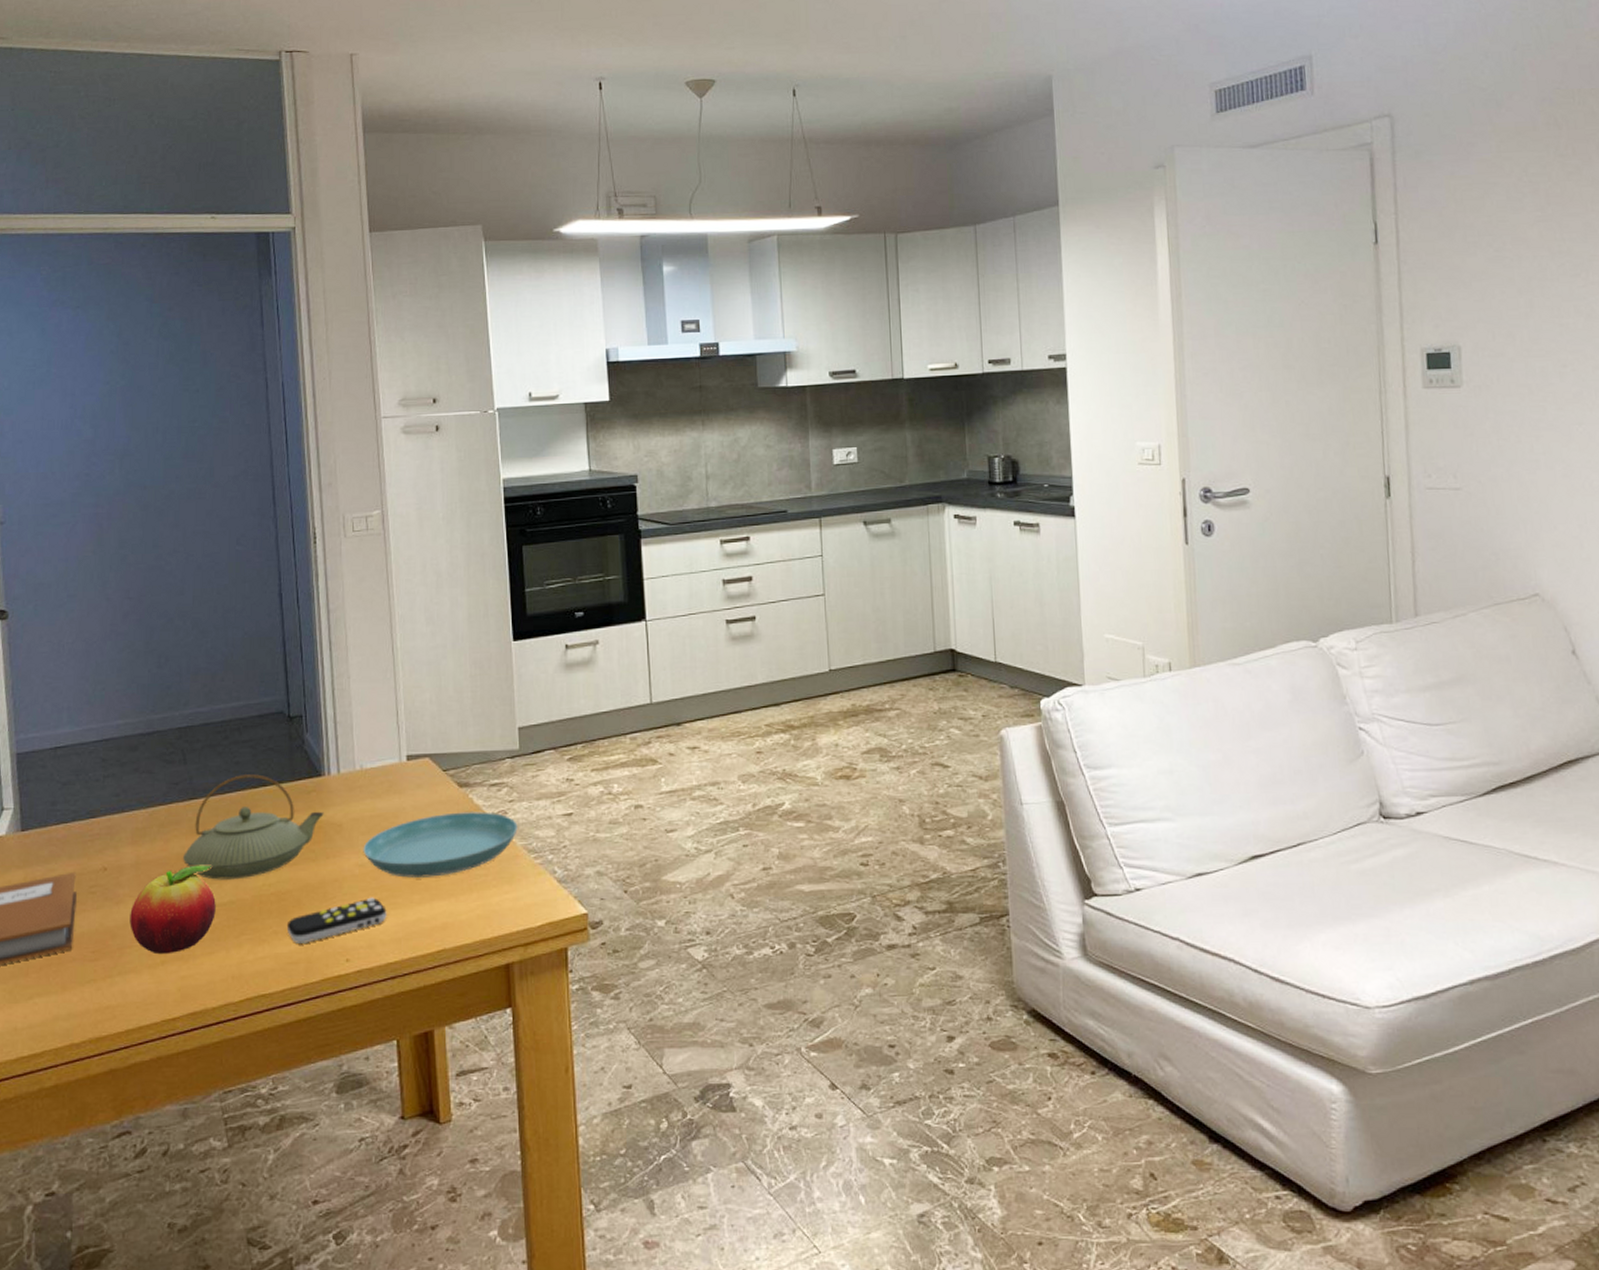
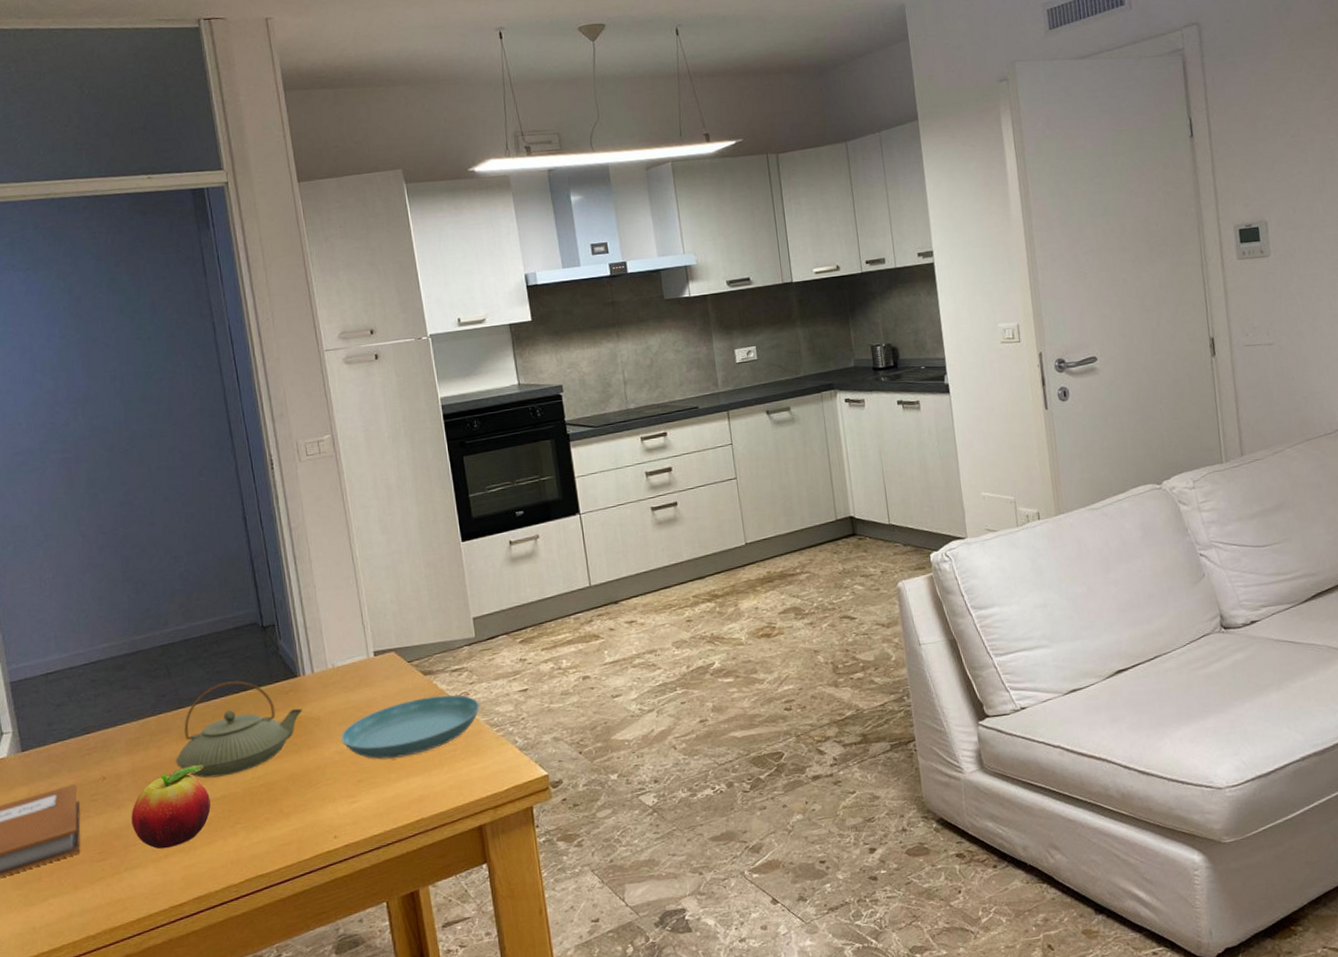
remote control: present [286,897,387,943] -> none [277,779,368,827]

